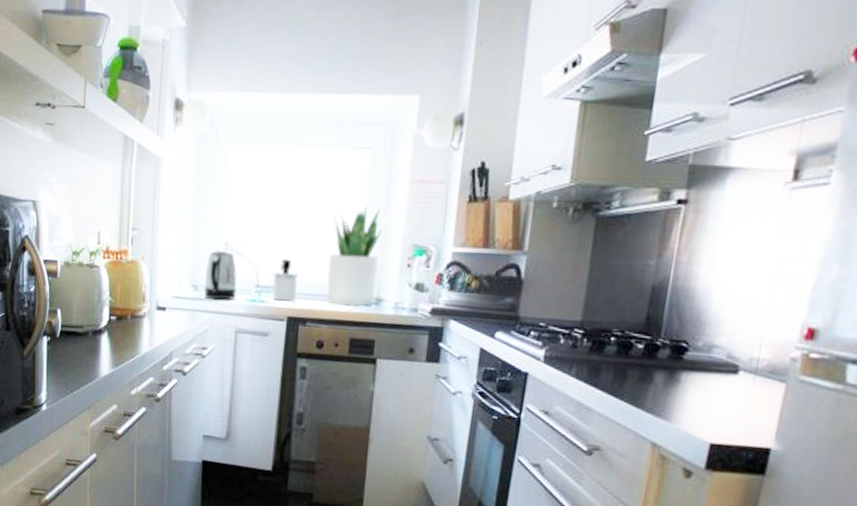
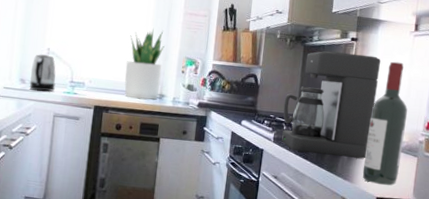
soap dispenser: present [272,260,298,301] -> none [83,63,103,94]
coffee maker: none [555,222,727,386] -> present [281,51,381,159]
wine bottle: none [687,233,773,427] -> present [362,61,408,186]

